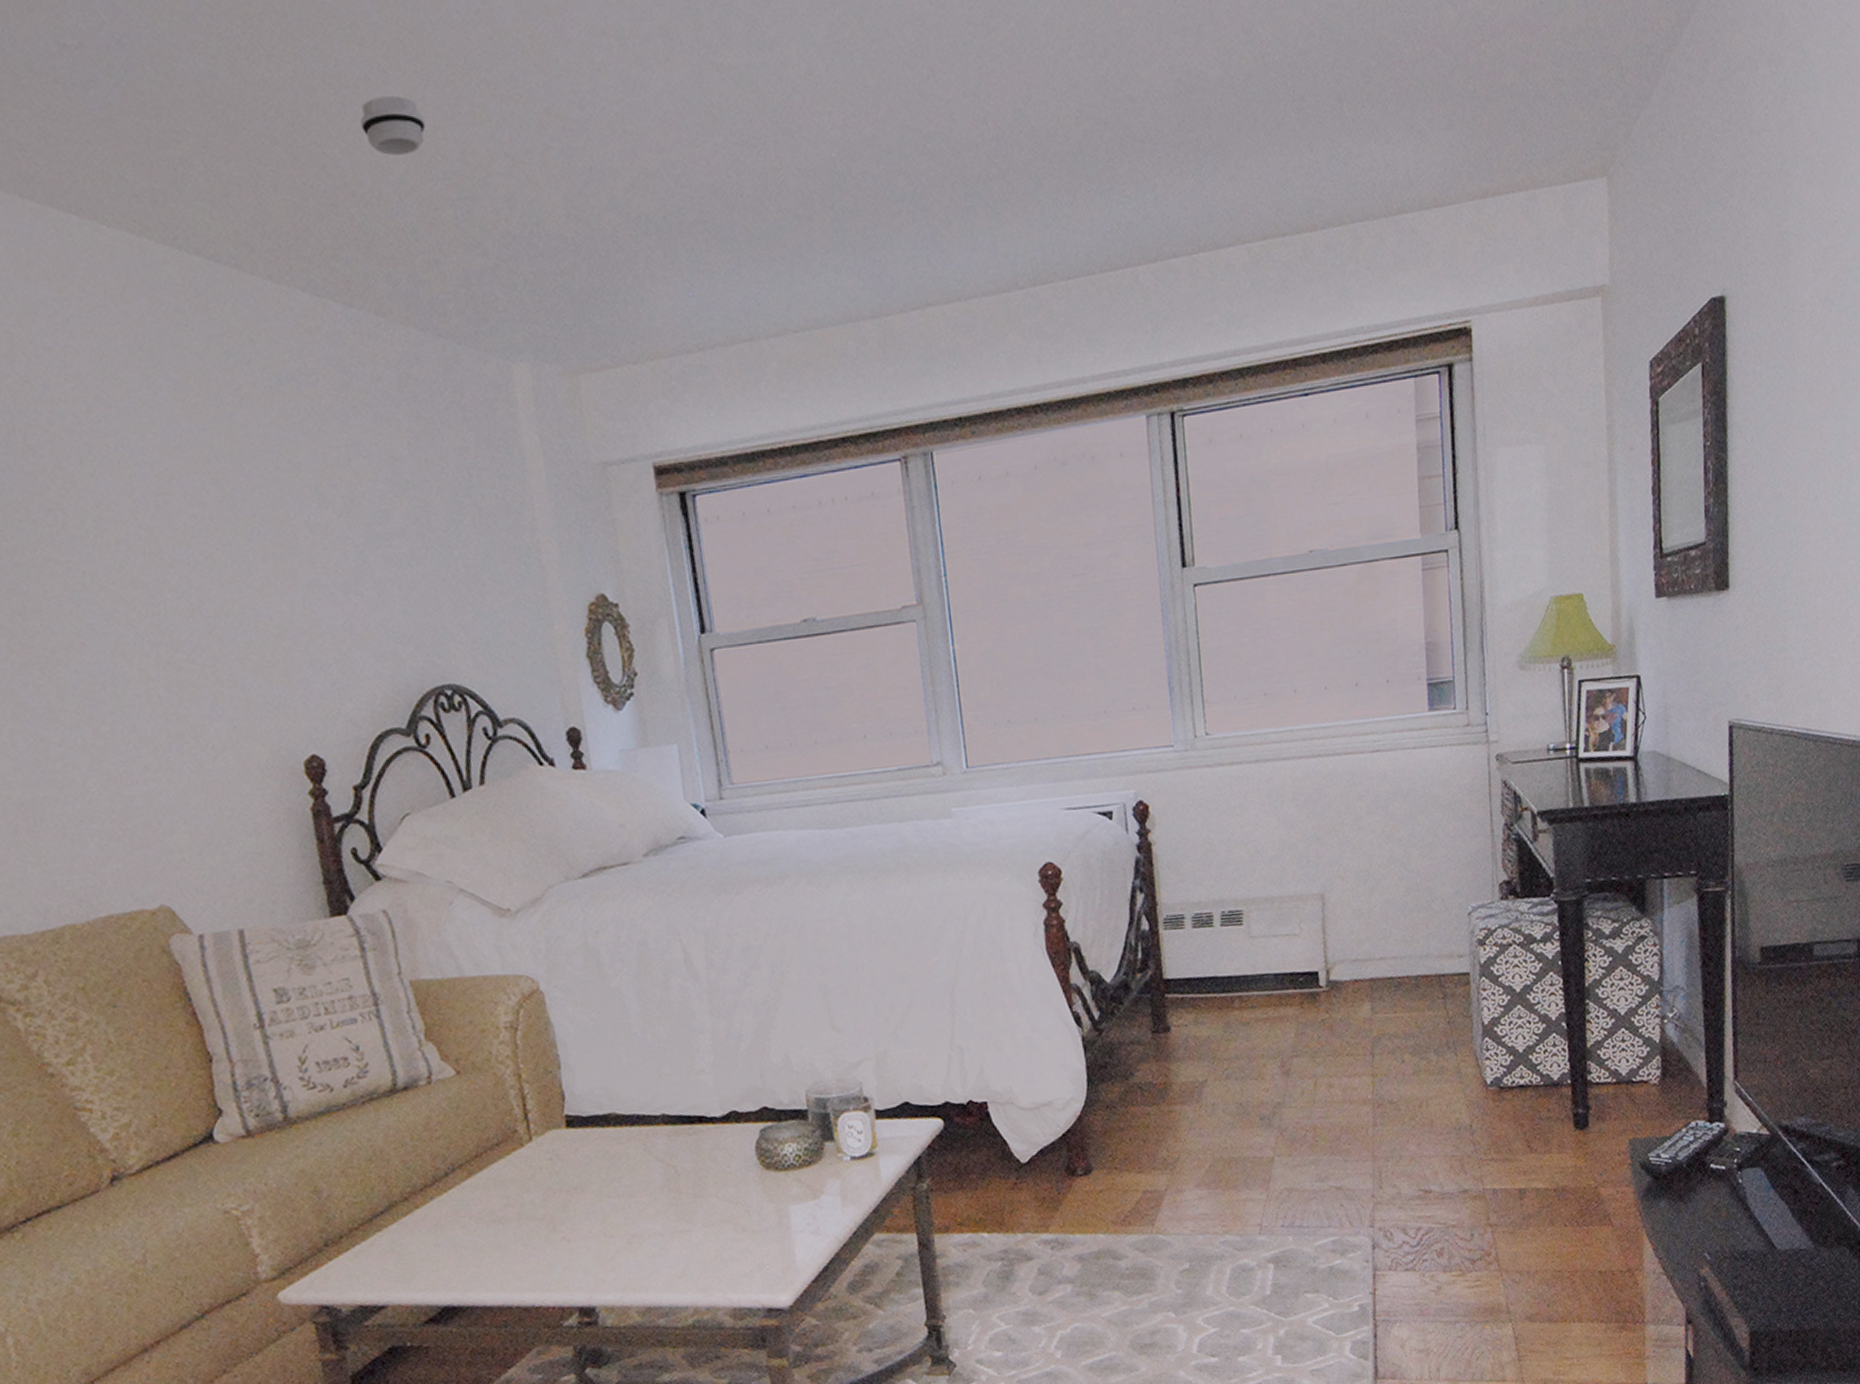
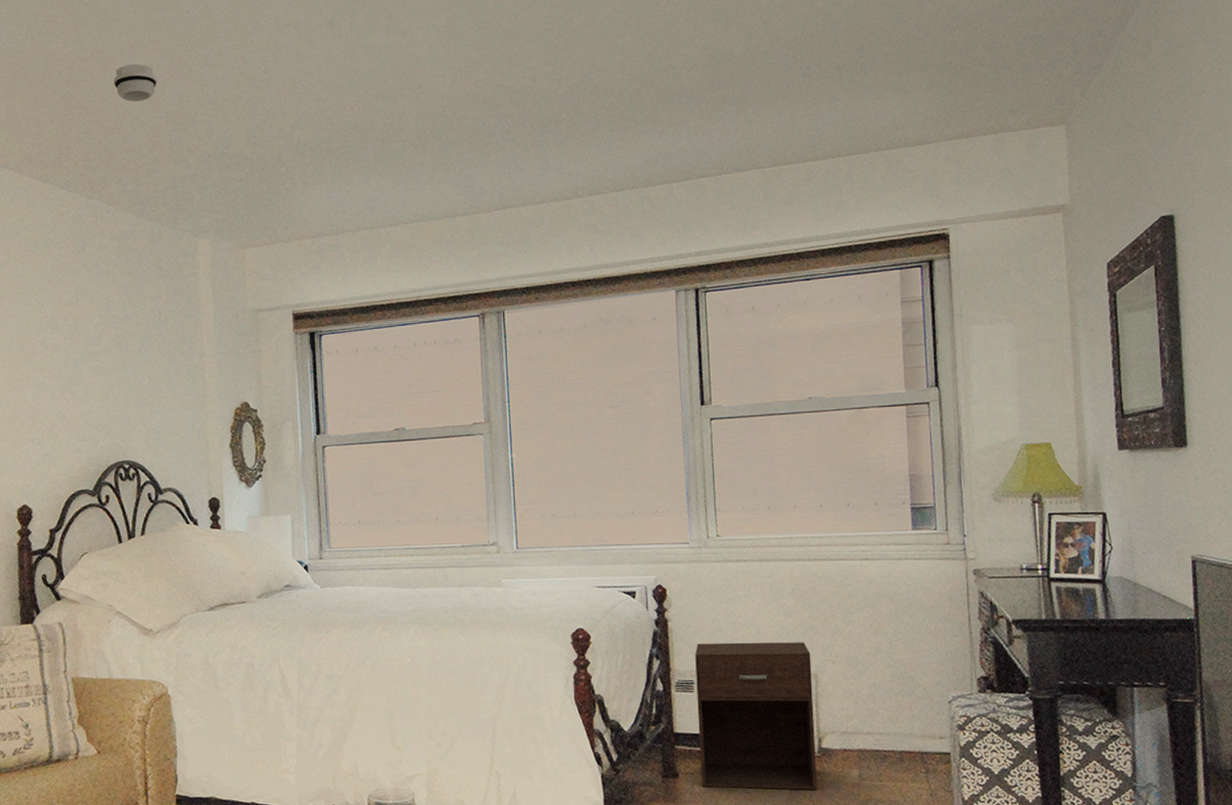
nightstand: none [1184,857,1326,1040] -> present [695,642,817,790]

